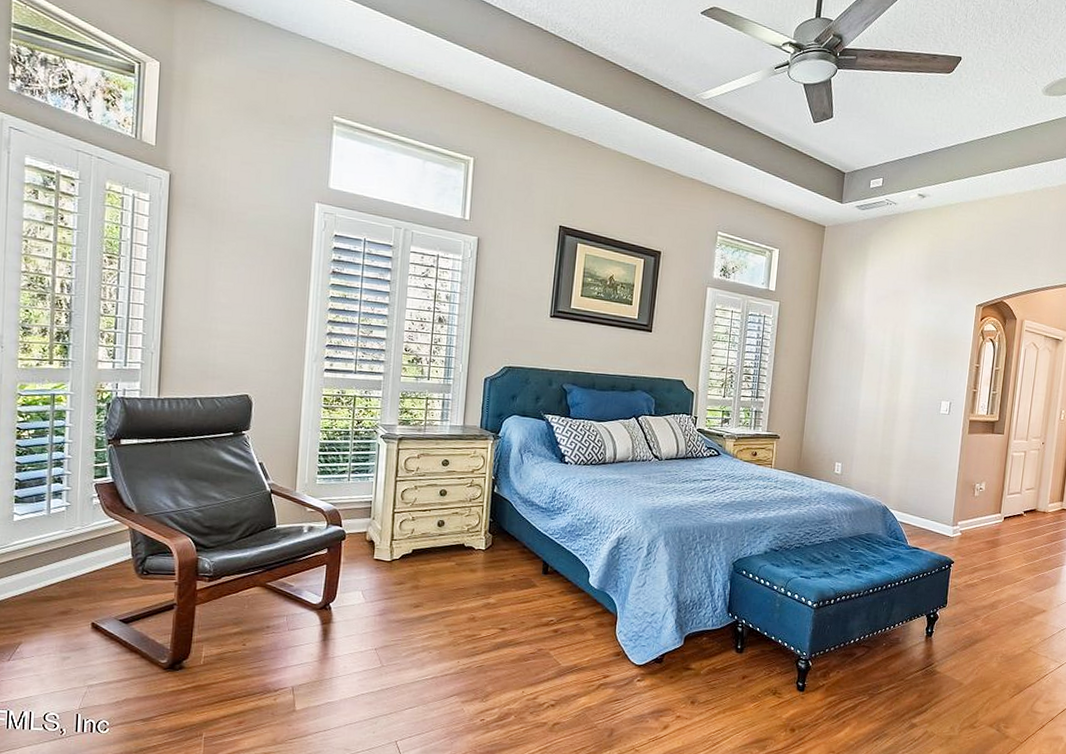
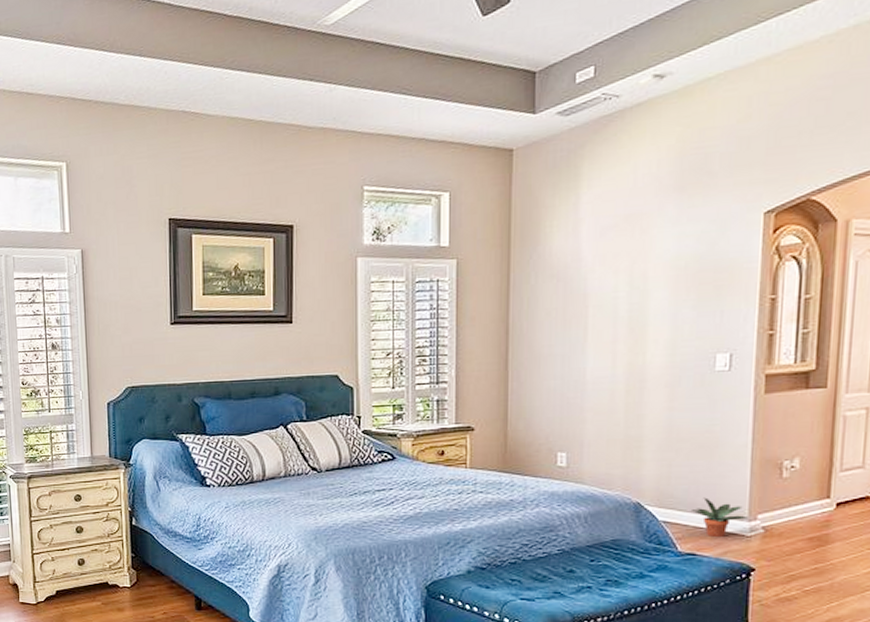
potted plant: none [918,506,953,537] -> present [690,497,749,538]

